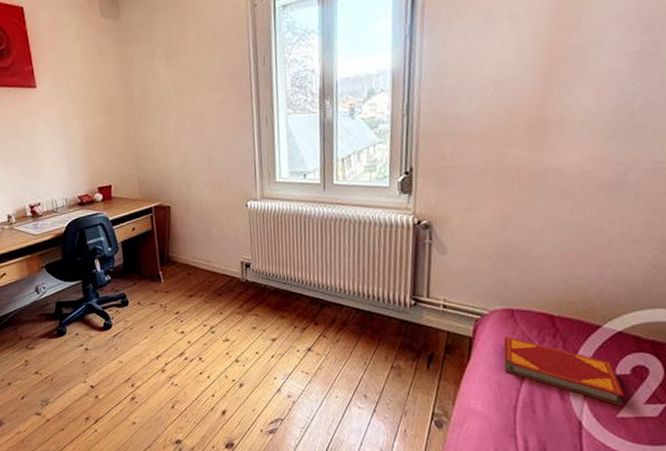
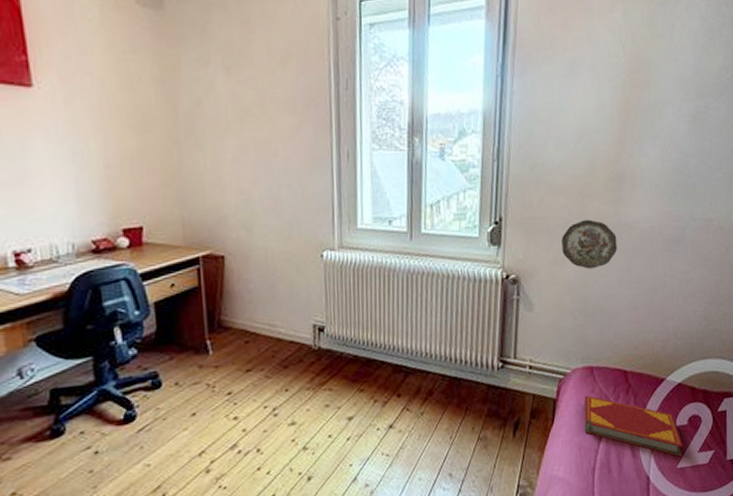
decorative plate: none [477,166,541,215] -> present [562,219,617,269]

